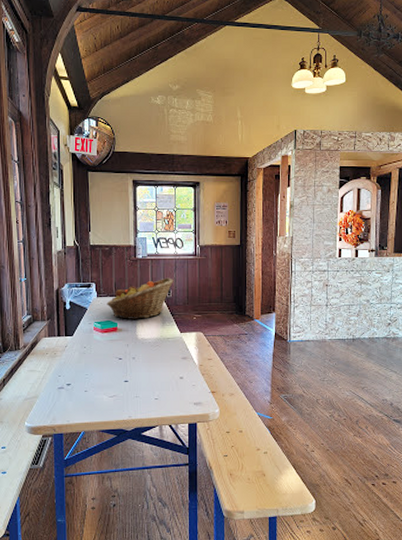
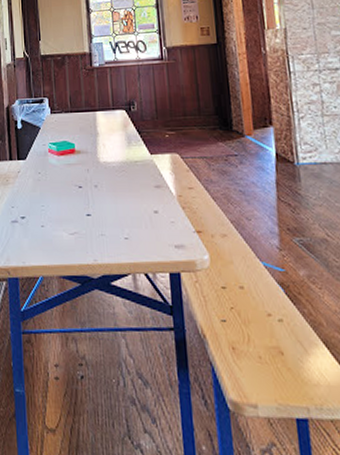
fruit basket: present [106,277,174,319] -> none [61,87,138,139]

